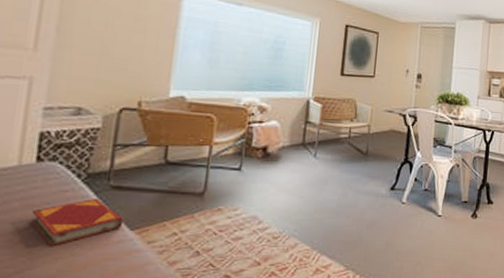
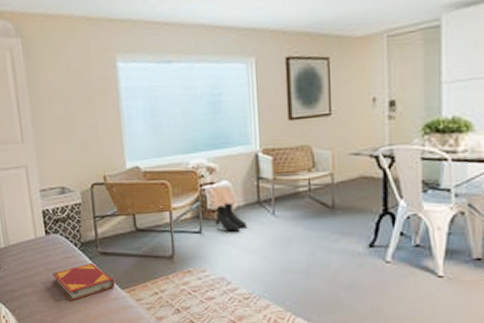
boots: none [257,142,289,170] -> present [215,202,247,232]

